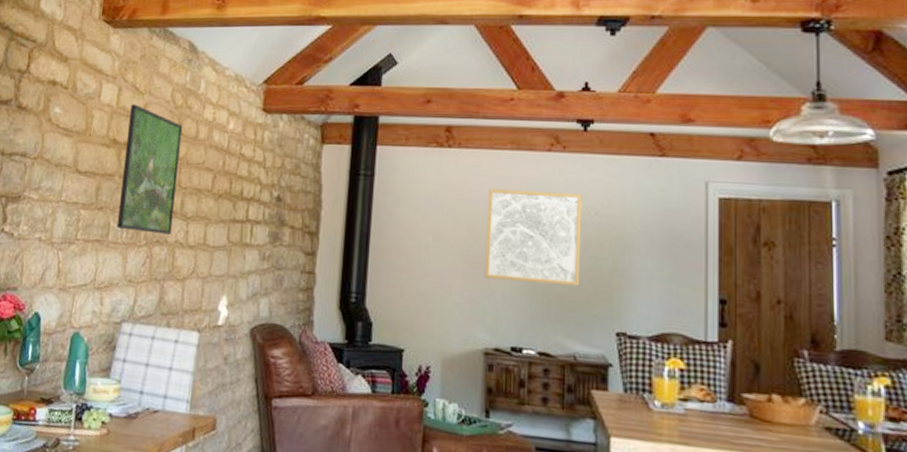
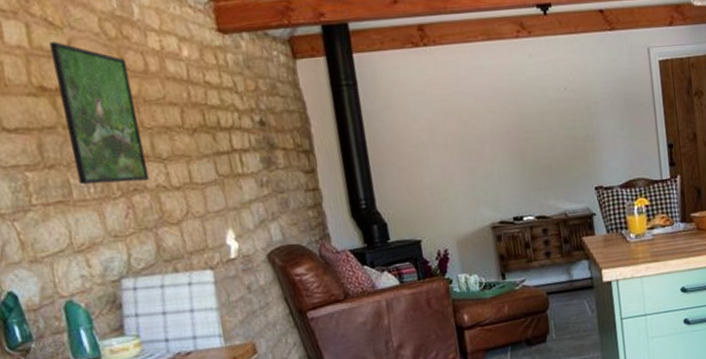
wall art: present [484,188,582,286] -> none [470,73,561,163]

